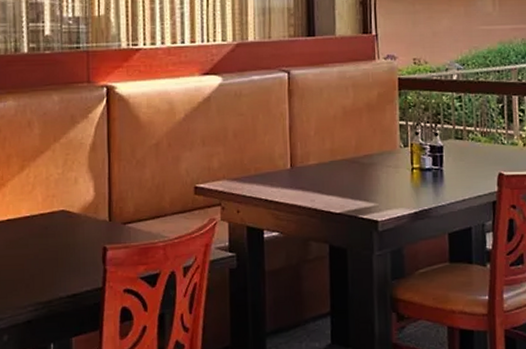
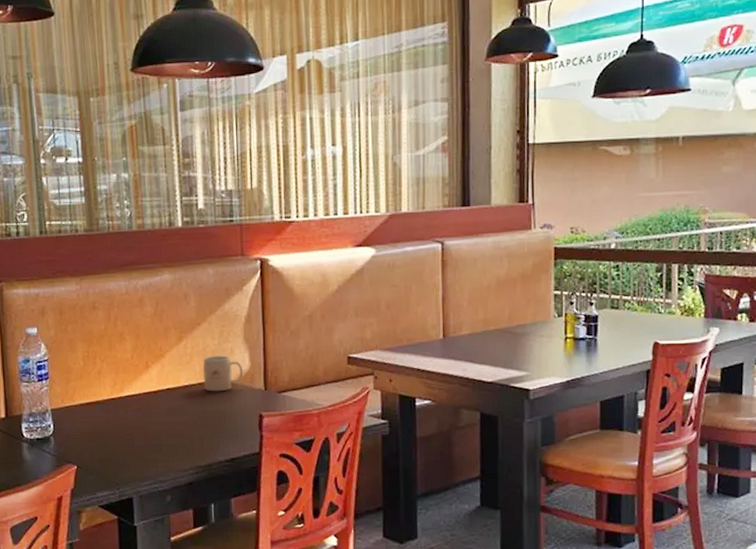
mug: none [45,185,88,223] -> present [202,355,244,392]

